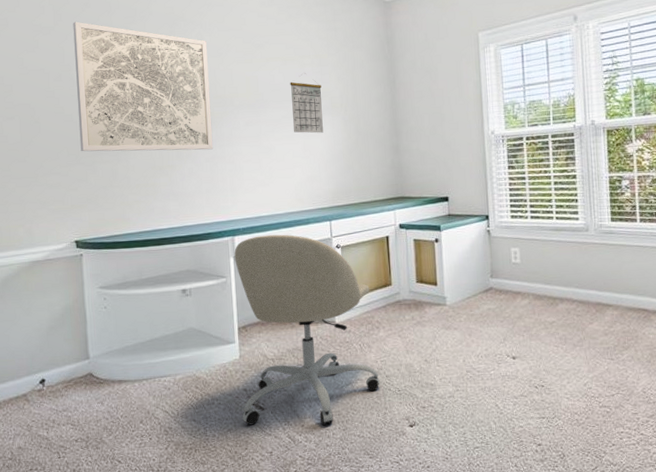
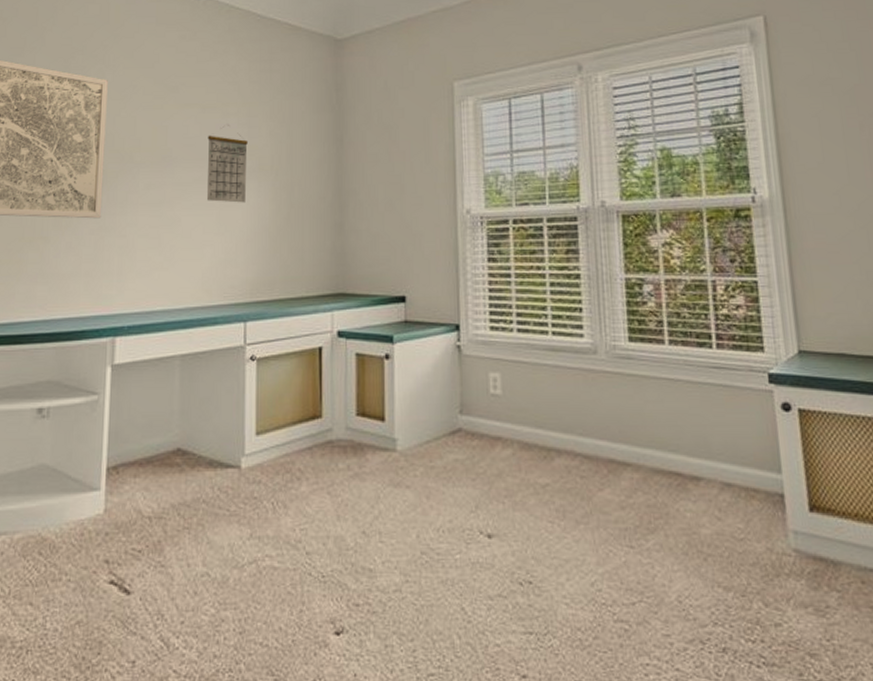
office chair: present [234,234,380,426] -> none [97,337,297,625]

